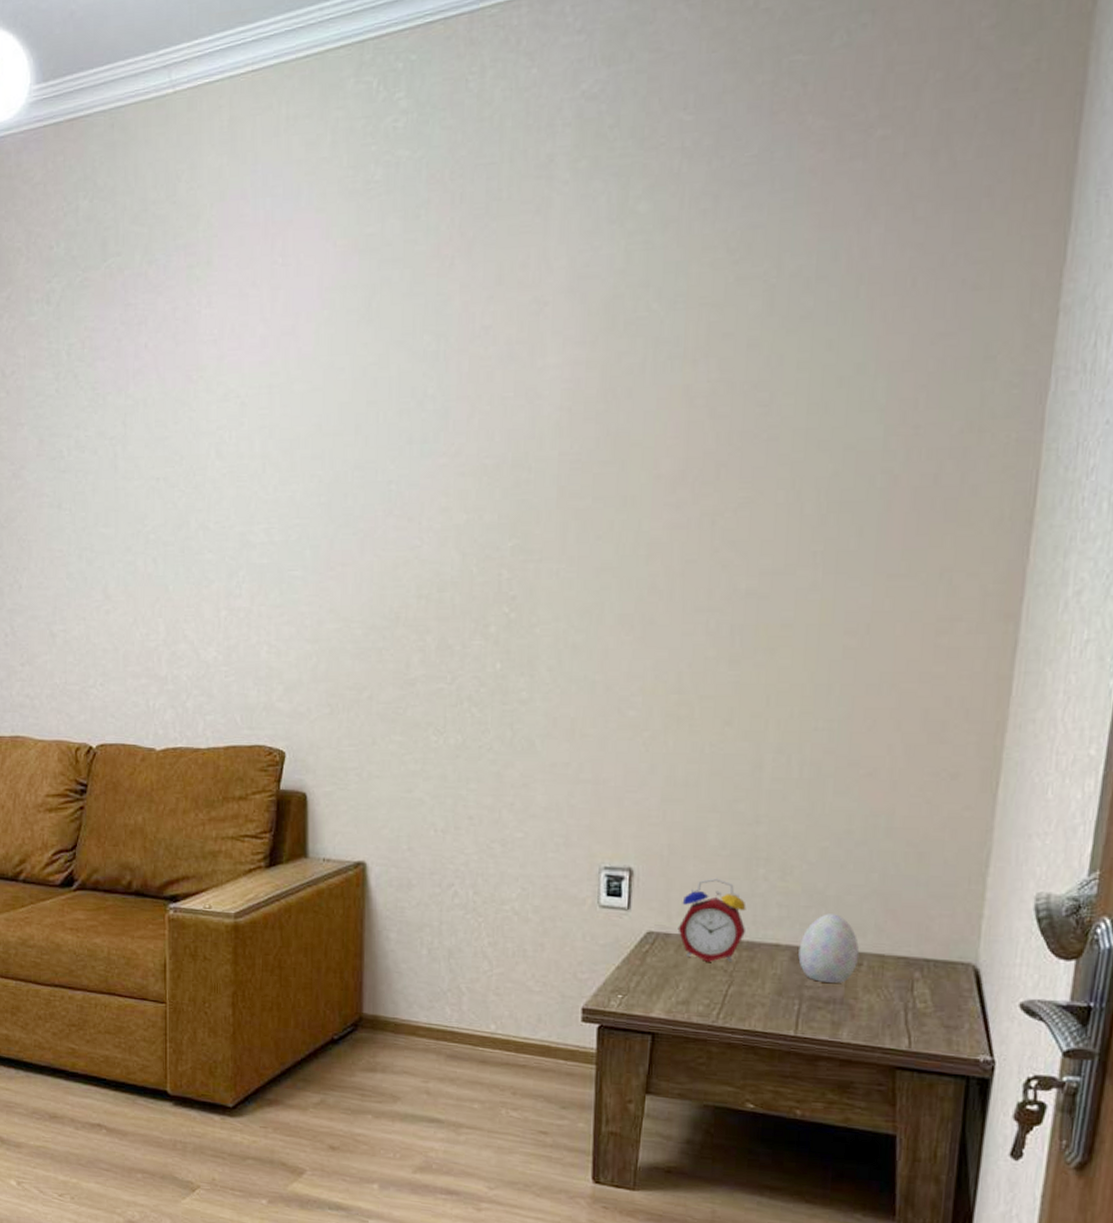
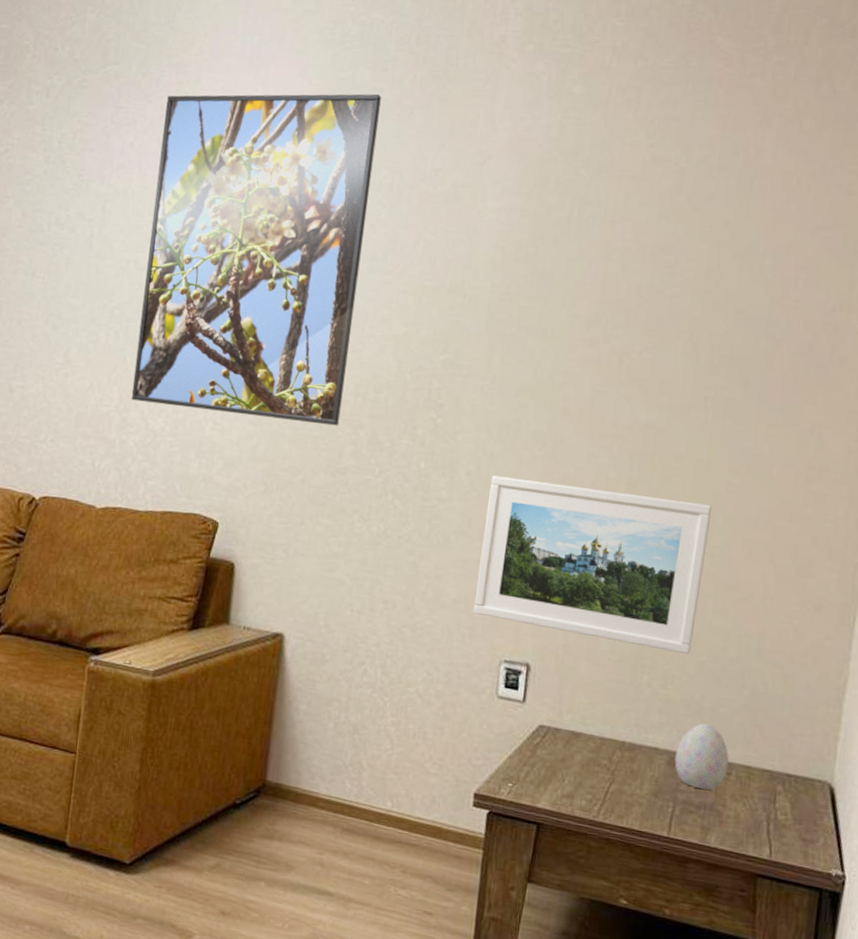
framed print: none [177,247,416,634] -> present [131,94,381,426]
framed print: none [566,669,828,842] -> present [473,475,713,655]
alarm clock: present [678,878,746,962] -> none [567,680,631,761]

